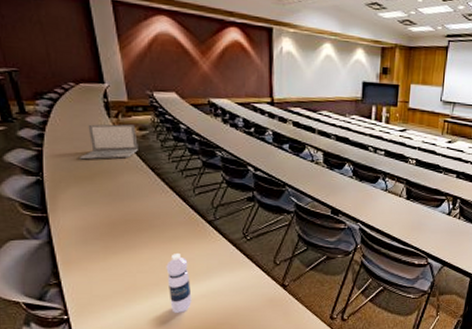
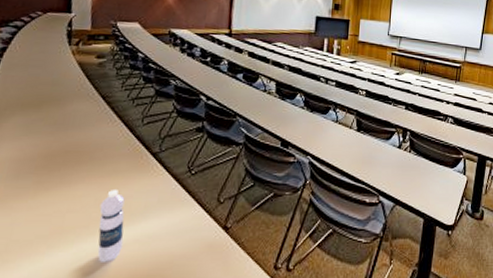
laptop: present [78,124,138,160] -> none [30,51,94,87]

